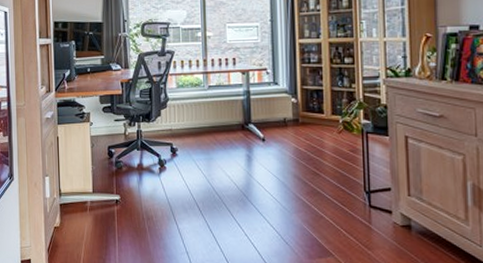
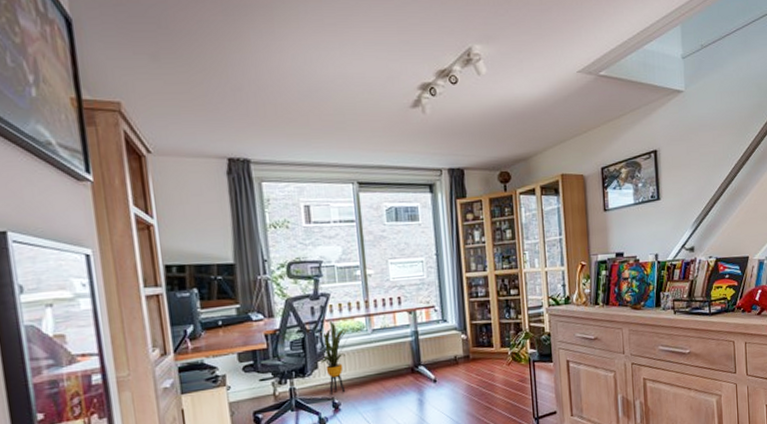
house plant: none [163,75,196,140] -> present [320,320,357,395]

